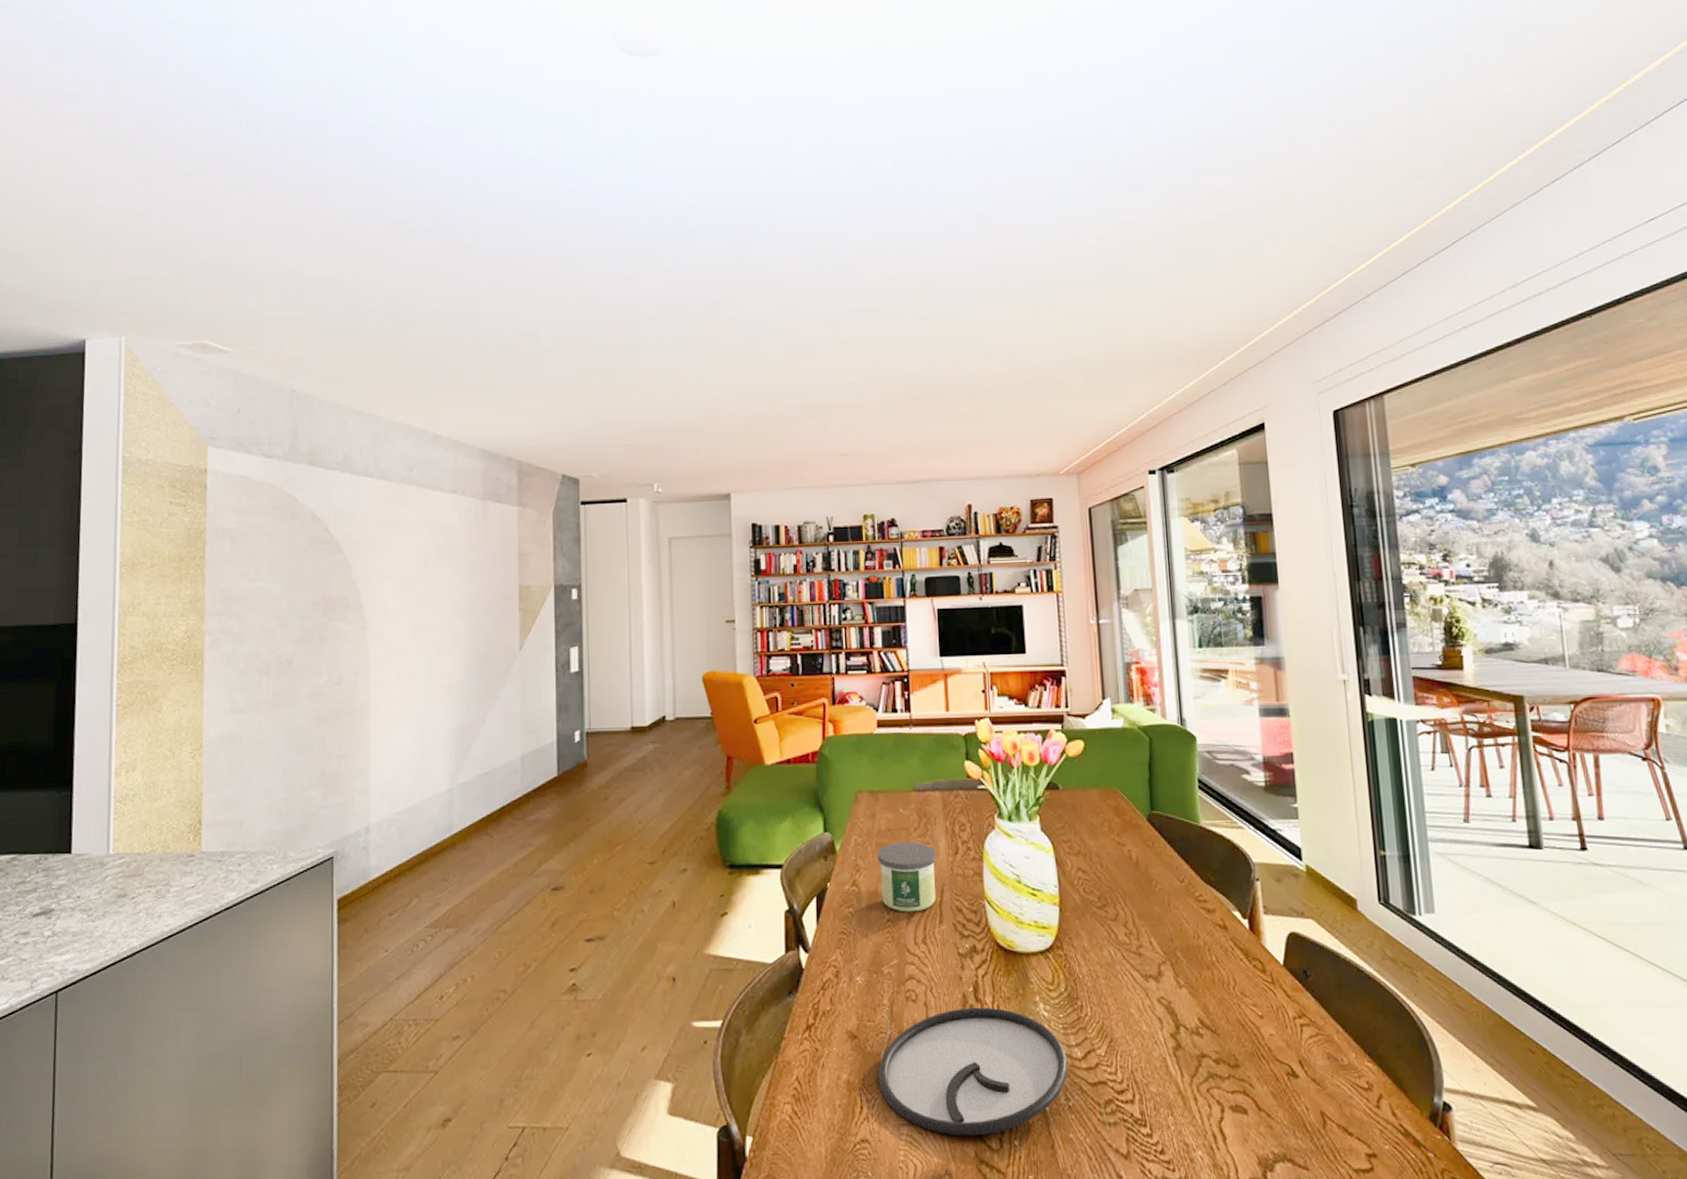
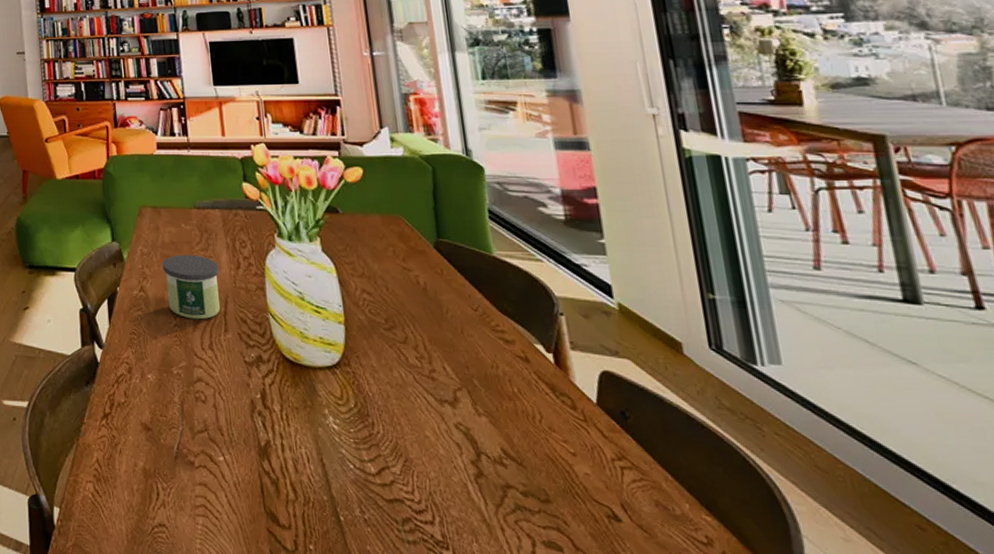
plate: present [878,1007,1069,1136] -> none [172,413,362,535]

